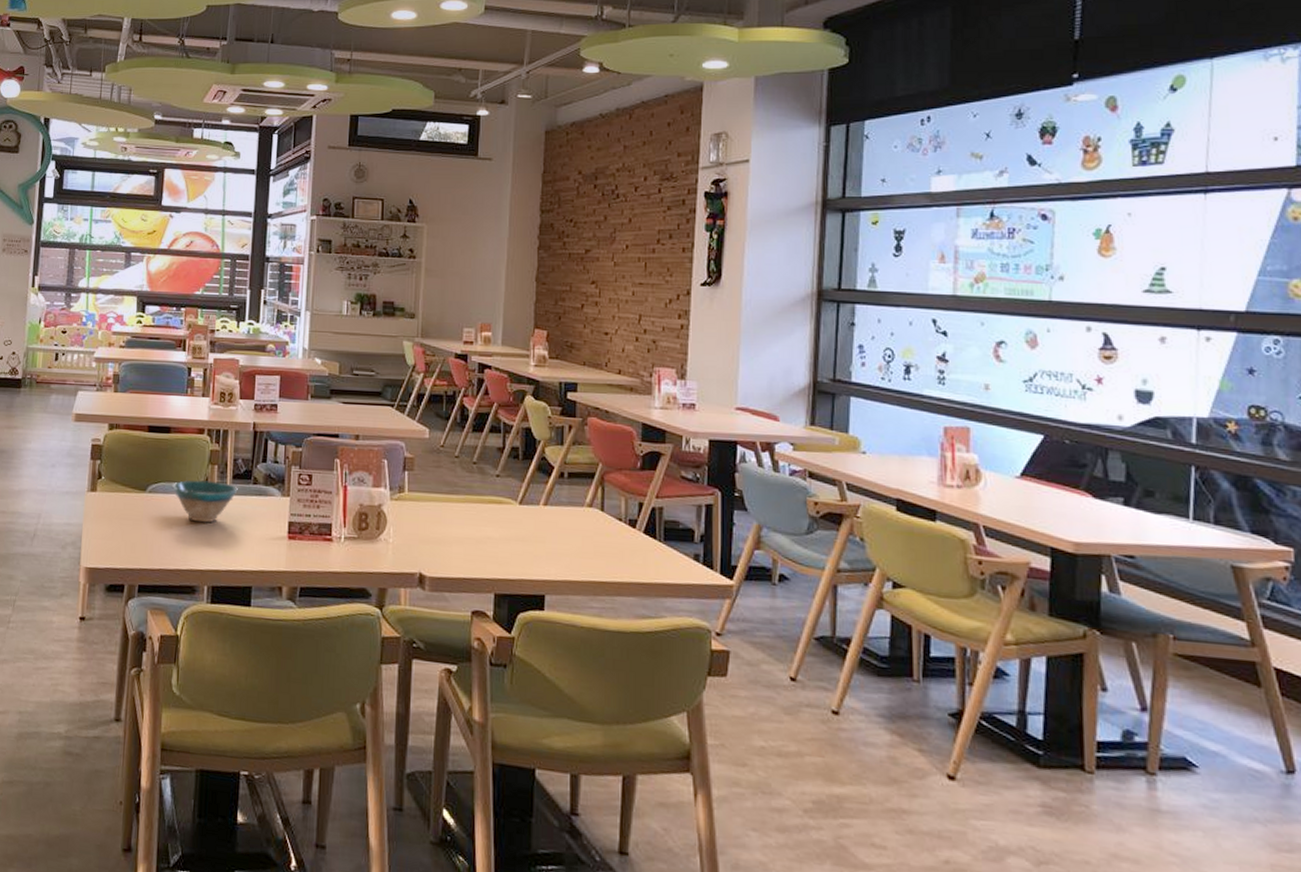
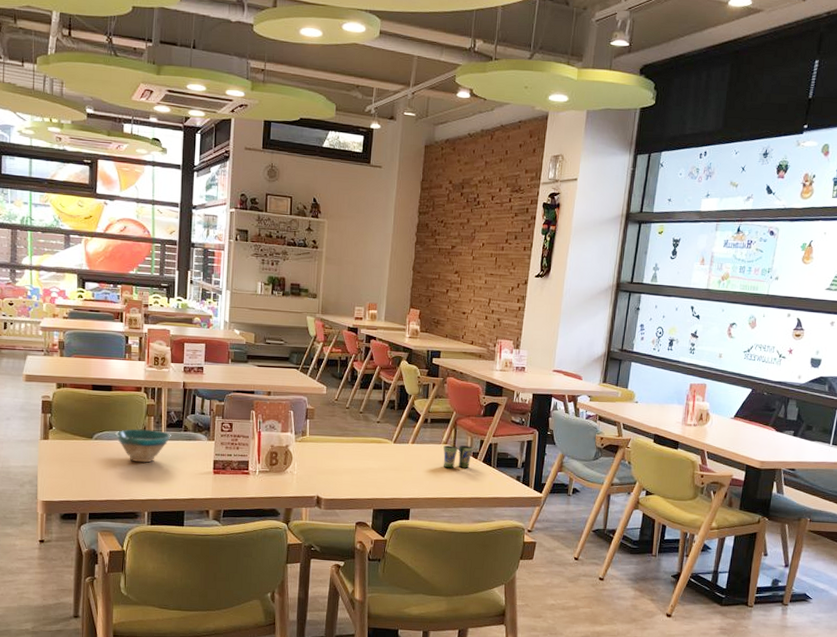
cup: none [586,508,629,541] -> present [443,445,473,469]

